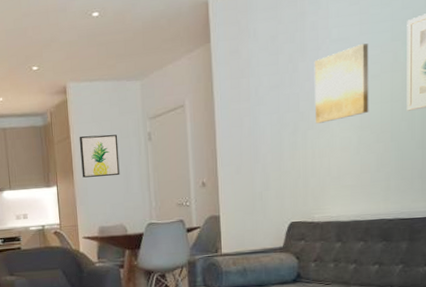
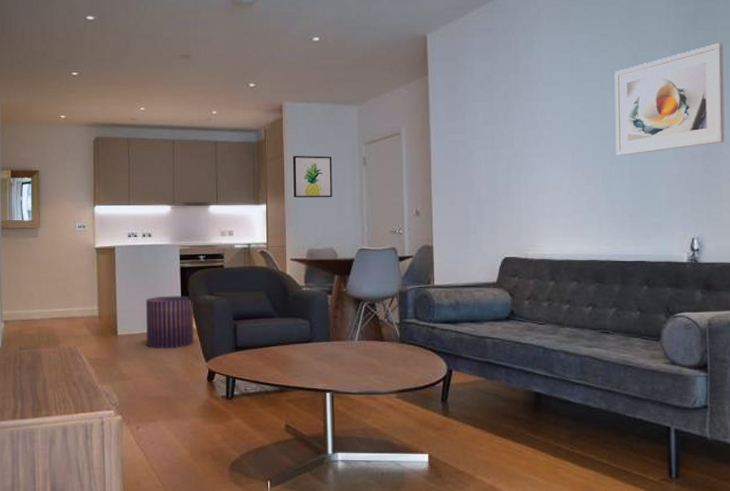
wall art: present [314,43,369,124] -> none [527,88,580,161]

